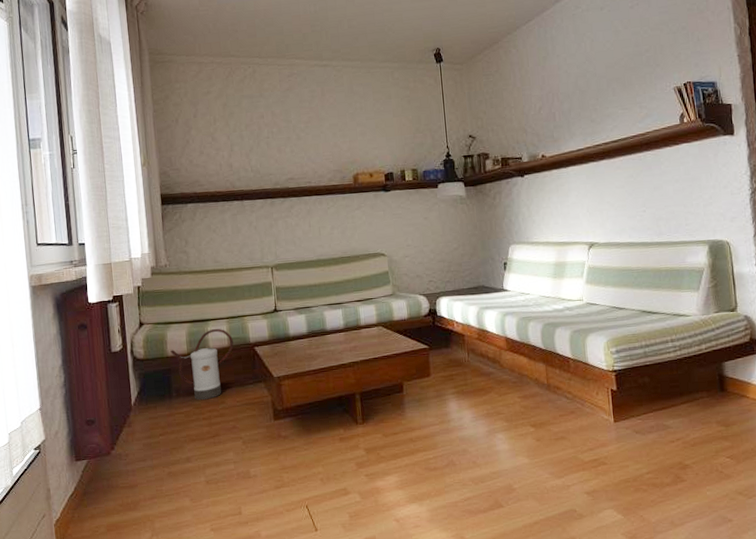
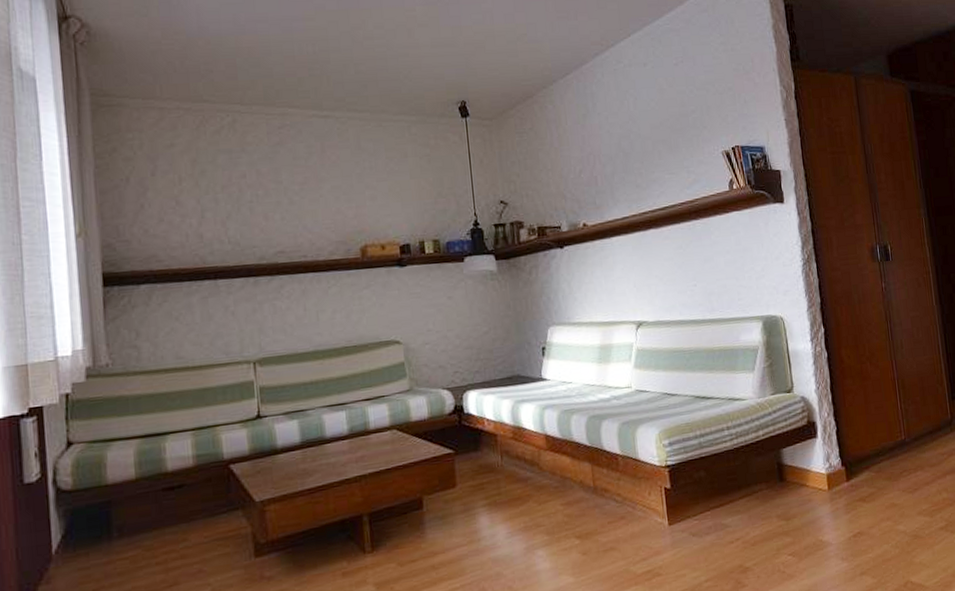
watering can: present [170,328,234,401] -> none [111,443,201,540]

